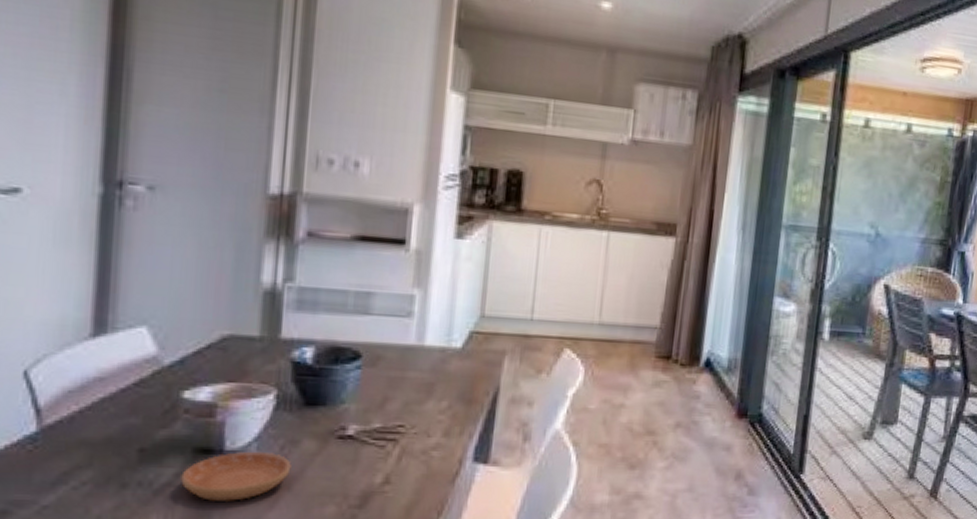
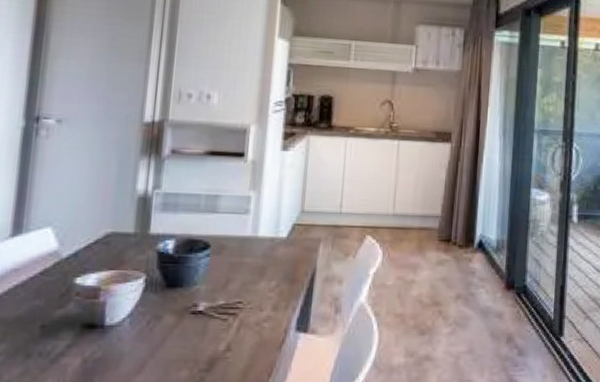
saucer: present [181,451,292,501] -> none [71,325,155,367]

